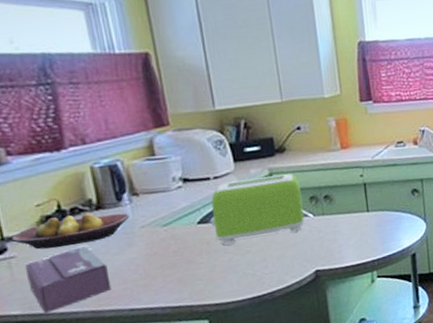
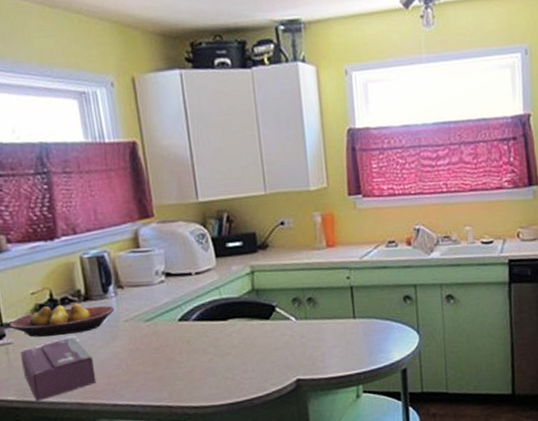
toaster: present [210,173,304,245] -> none [191,272,286,345]

